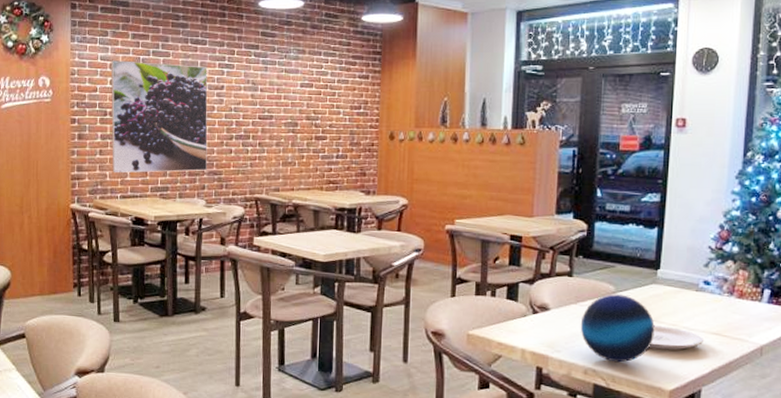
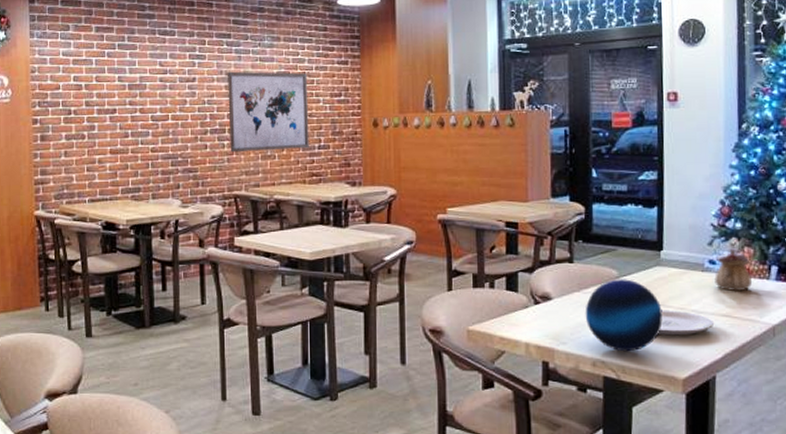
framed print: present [110,60,208,173] -> none [74,55,181,176]
wall art: none [253,81,330,158] -> present [228,71,309,153]
teapot: none [708,271,744,311] -> present [714,248,752,291]

